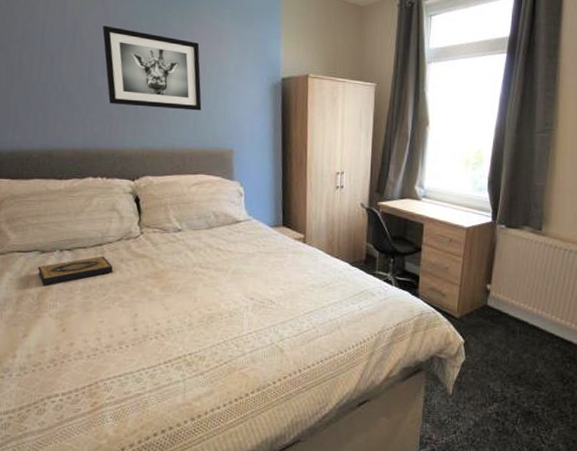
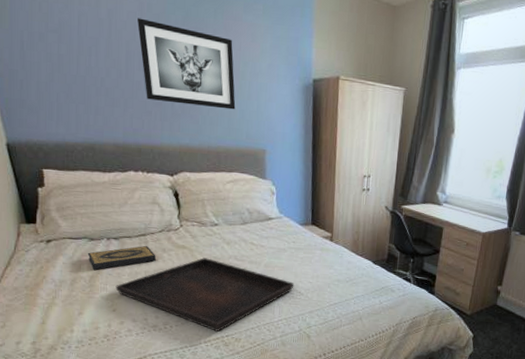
serving tray: none [66,267,265,349] -> present [115,258,294,332]

